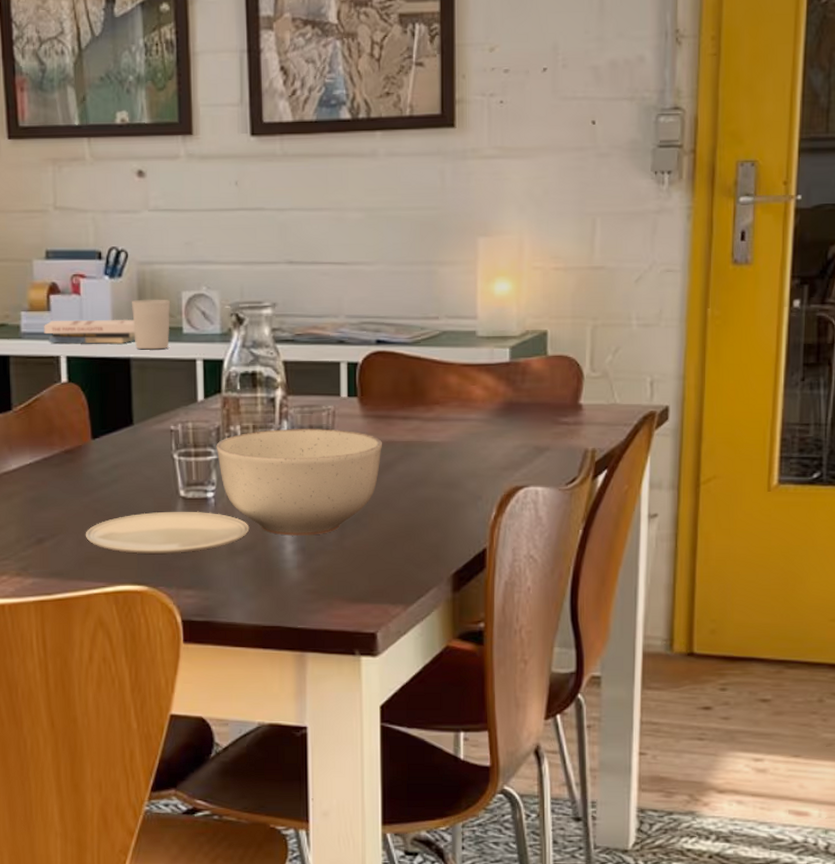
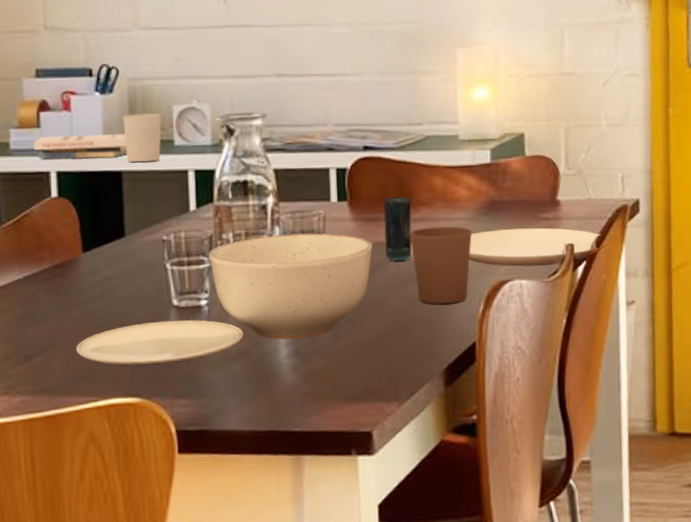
cup: none [395,394,424,461] -> present [383,197,412,261]
dixie cup: none [422,427,486,508] -> present [410,226,472,305]
plate: none [482,432,632,473] -> present [468,228,608,267]

